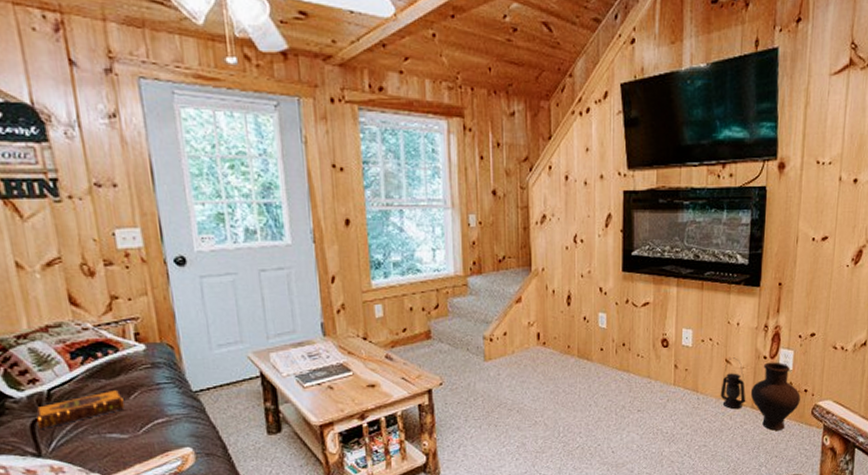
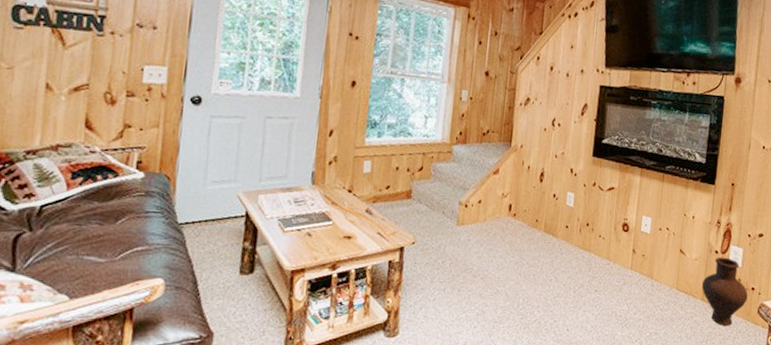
hardback book: present [35,389,125,430] -> none [21,213,110,245]
lantern: present [720,357,745,410] -> none [673,248,697,300]

